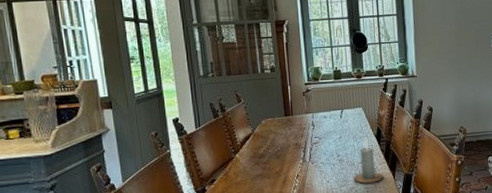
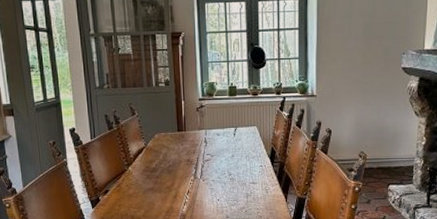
candle: present [353,136,384,184] -> none [244,156,275,204]

